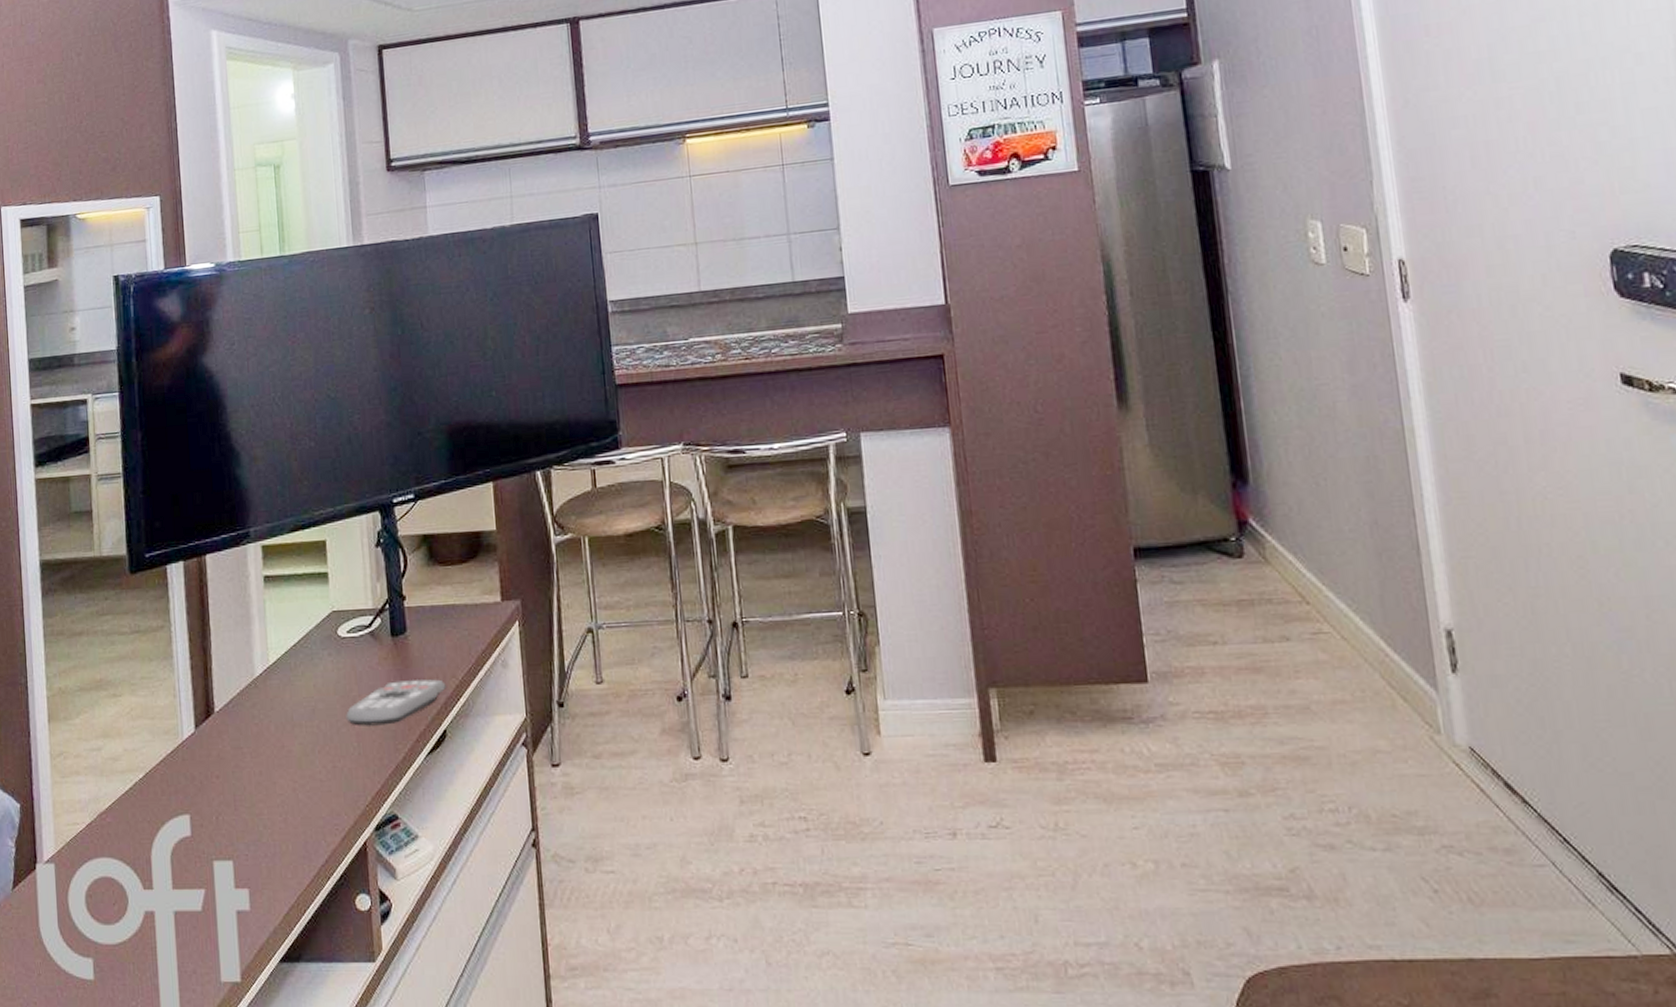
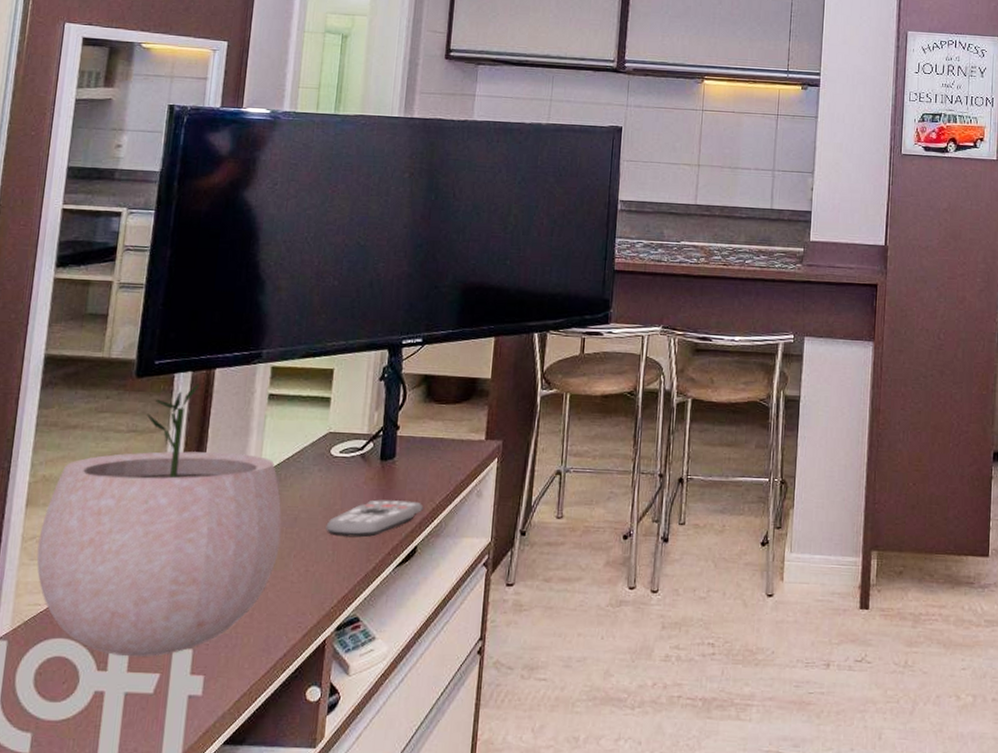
plant pot: none [66,572,302,873] -> present [36,383,282,657]

